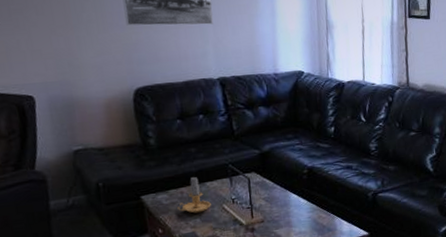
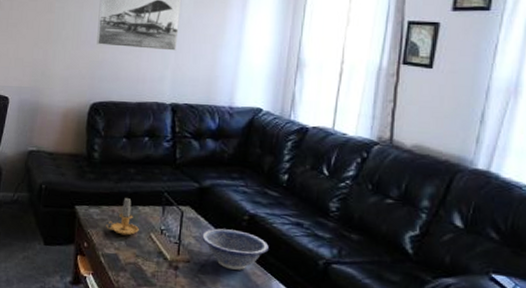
decorative bowl: none [269,184,328,219] -> present [201,228,269,270]

